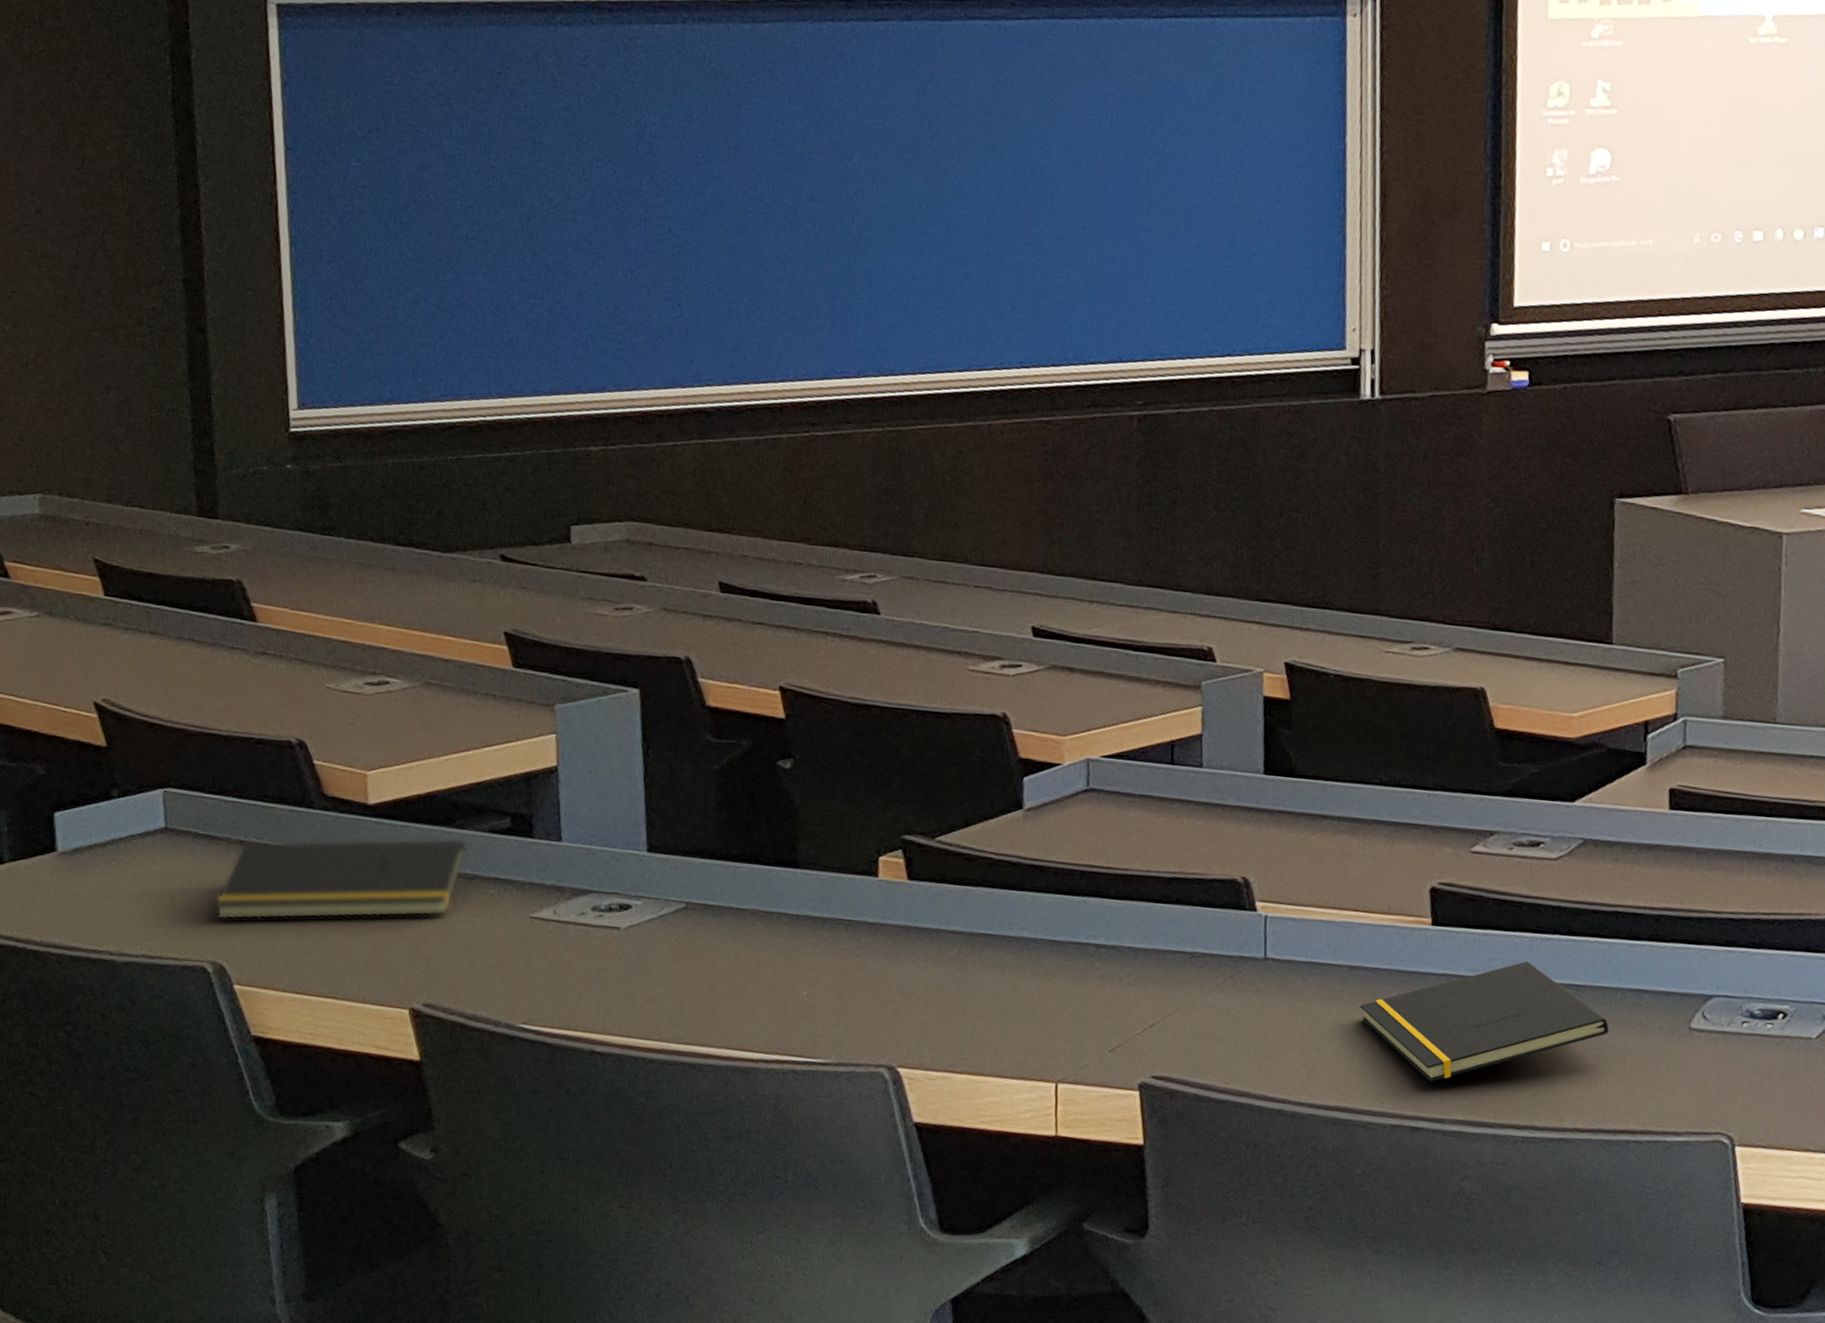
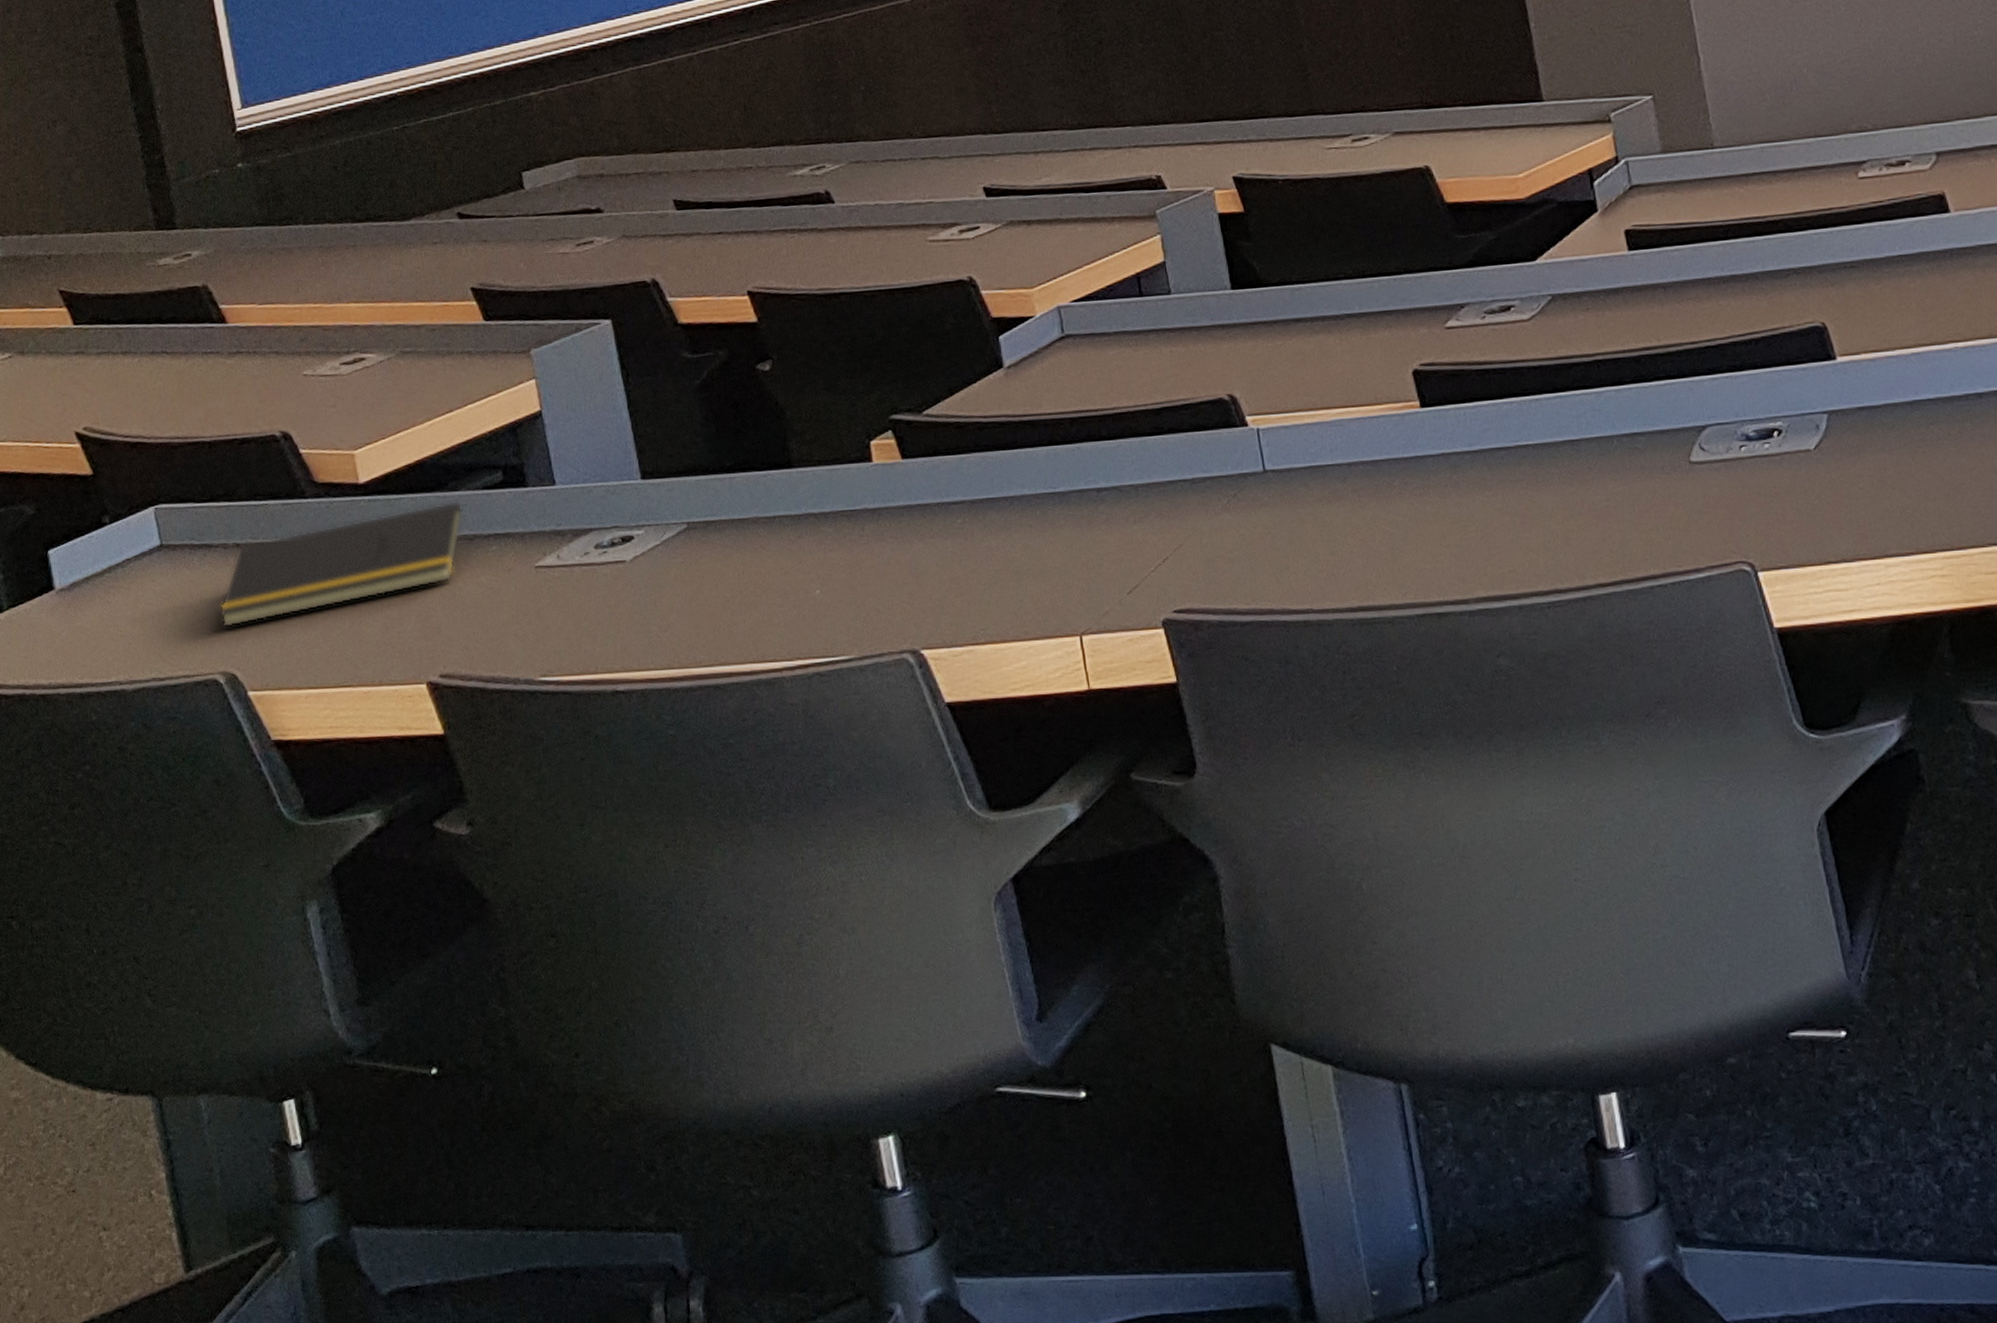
notepad: present [1359,961,1609,1082] -> none [1365,426,1612,565]

